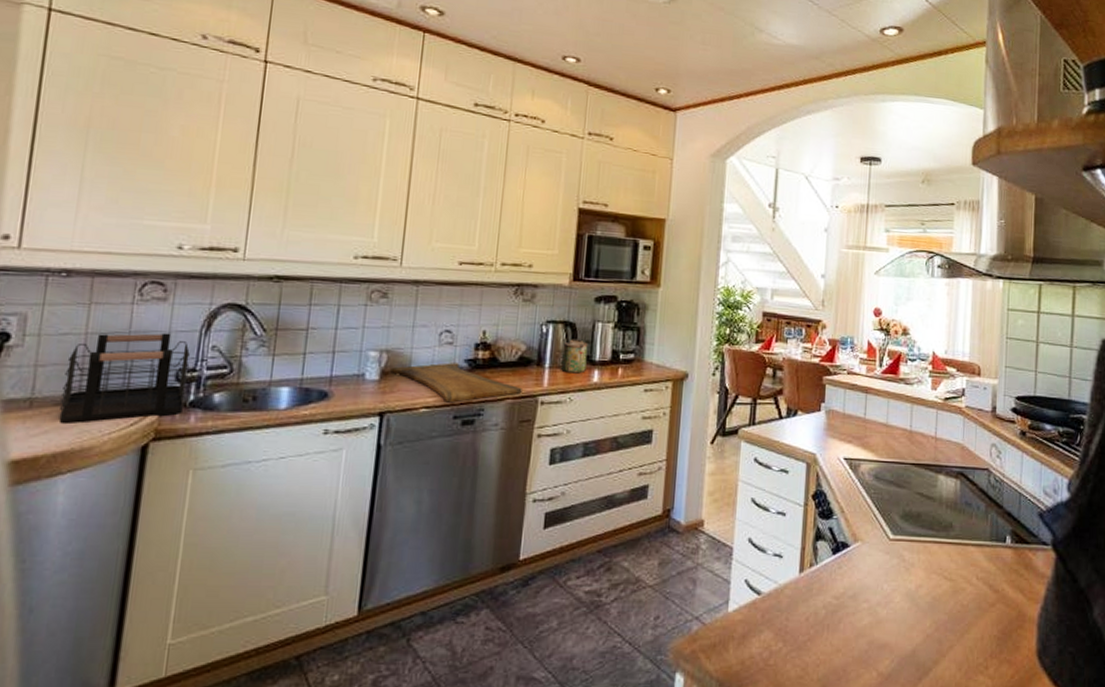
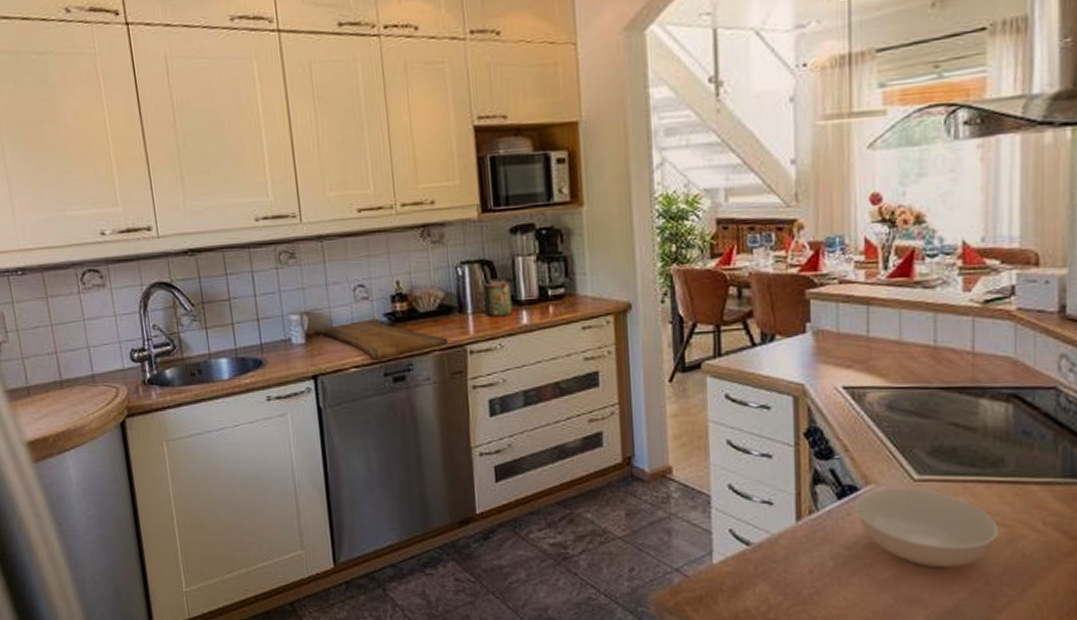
dish rack: present [58,332,190,425] -> none [44,317,144,408]
bowl: none [845,545,947,615] -> present [855,487,999,567]

